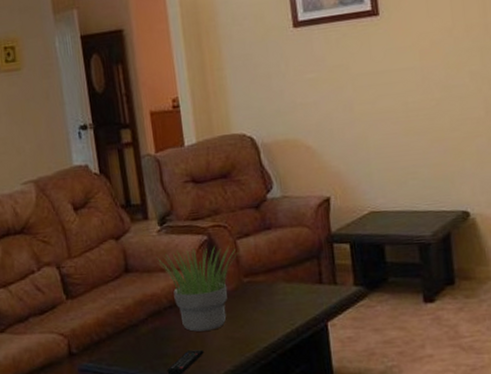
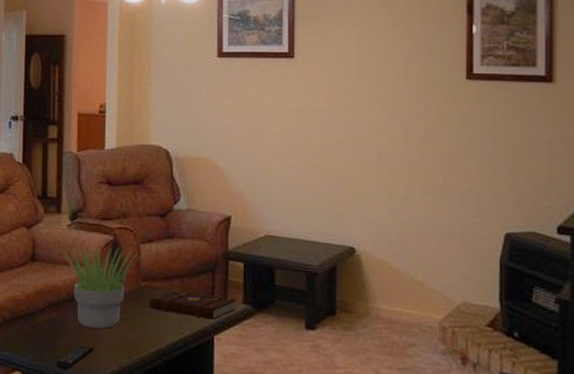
book: none [254,281,348,307] -> present [149,290,236,320]

